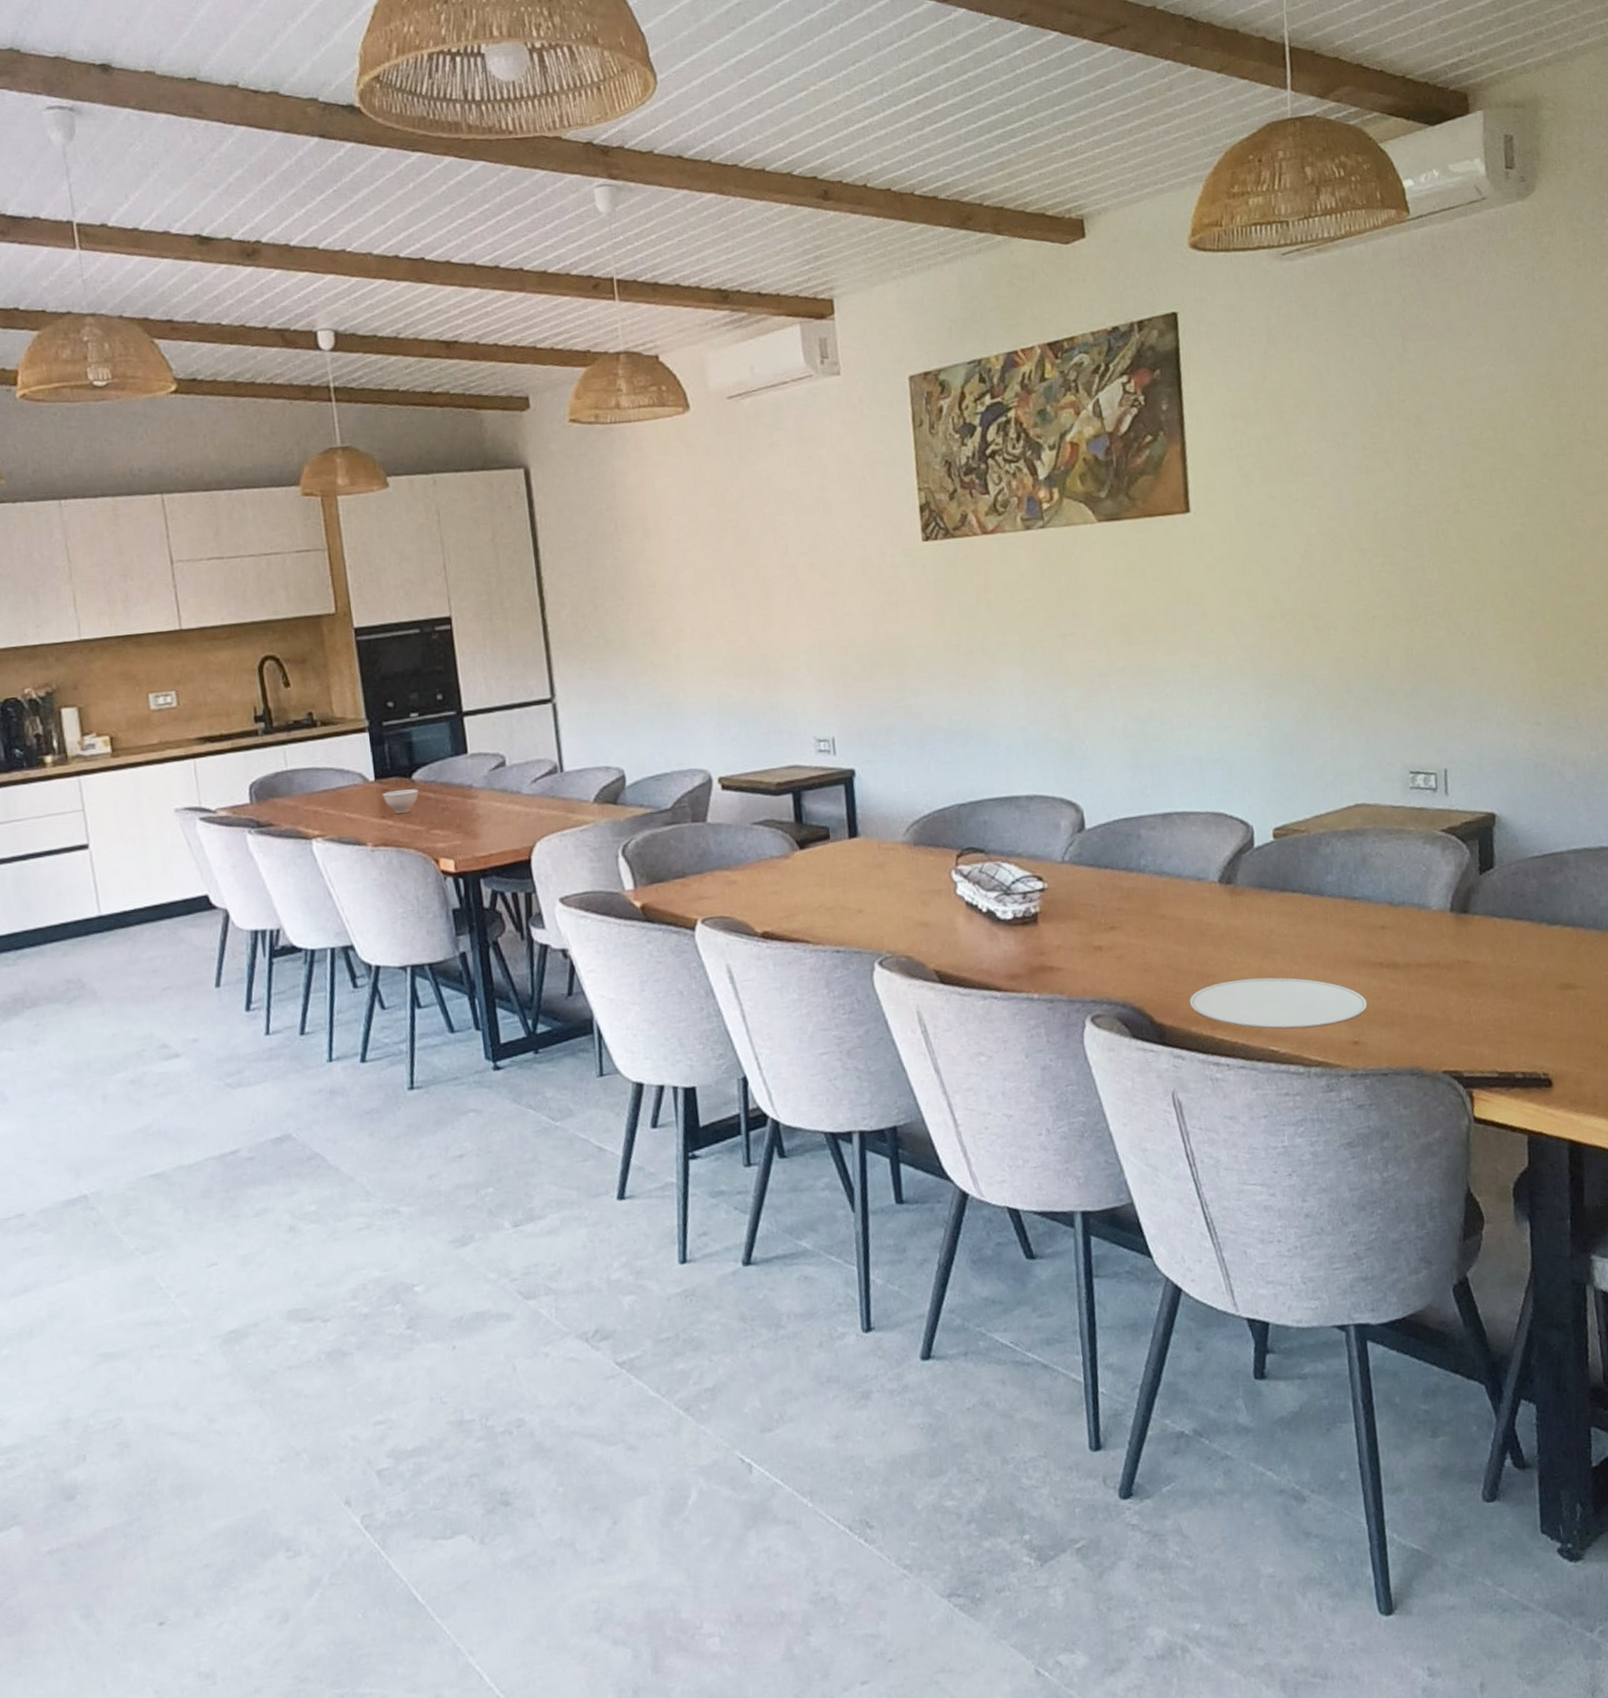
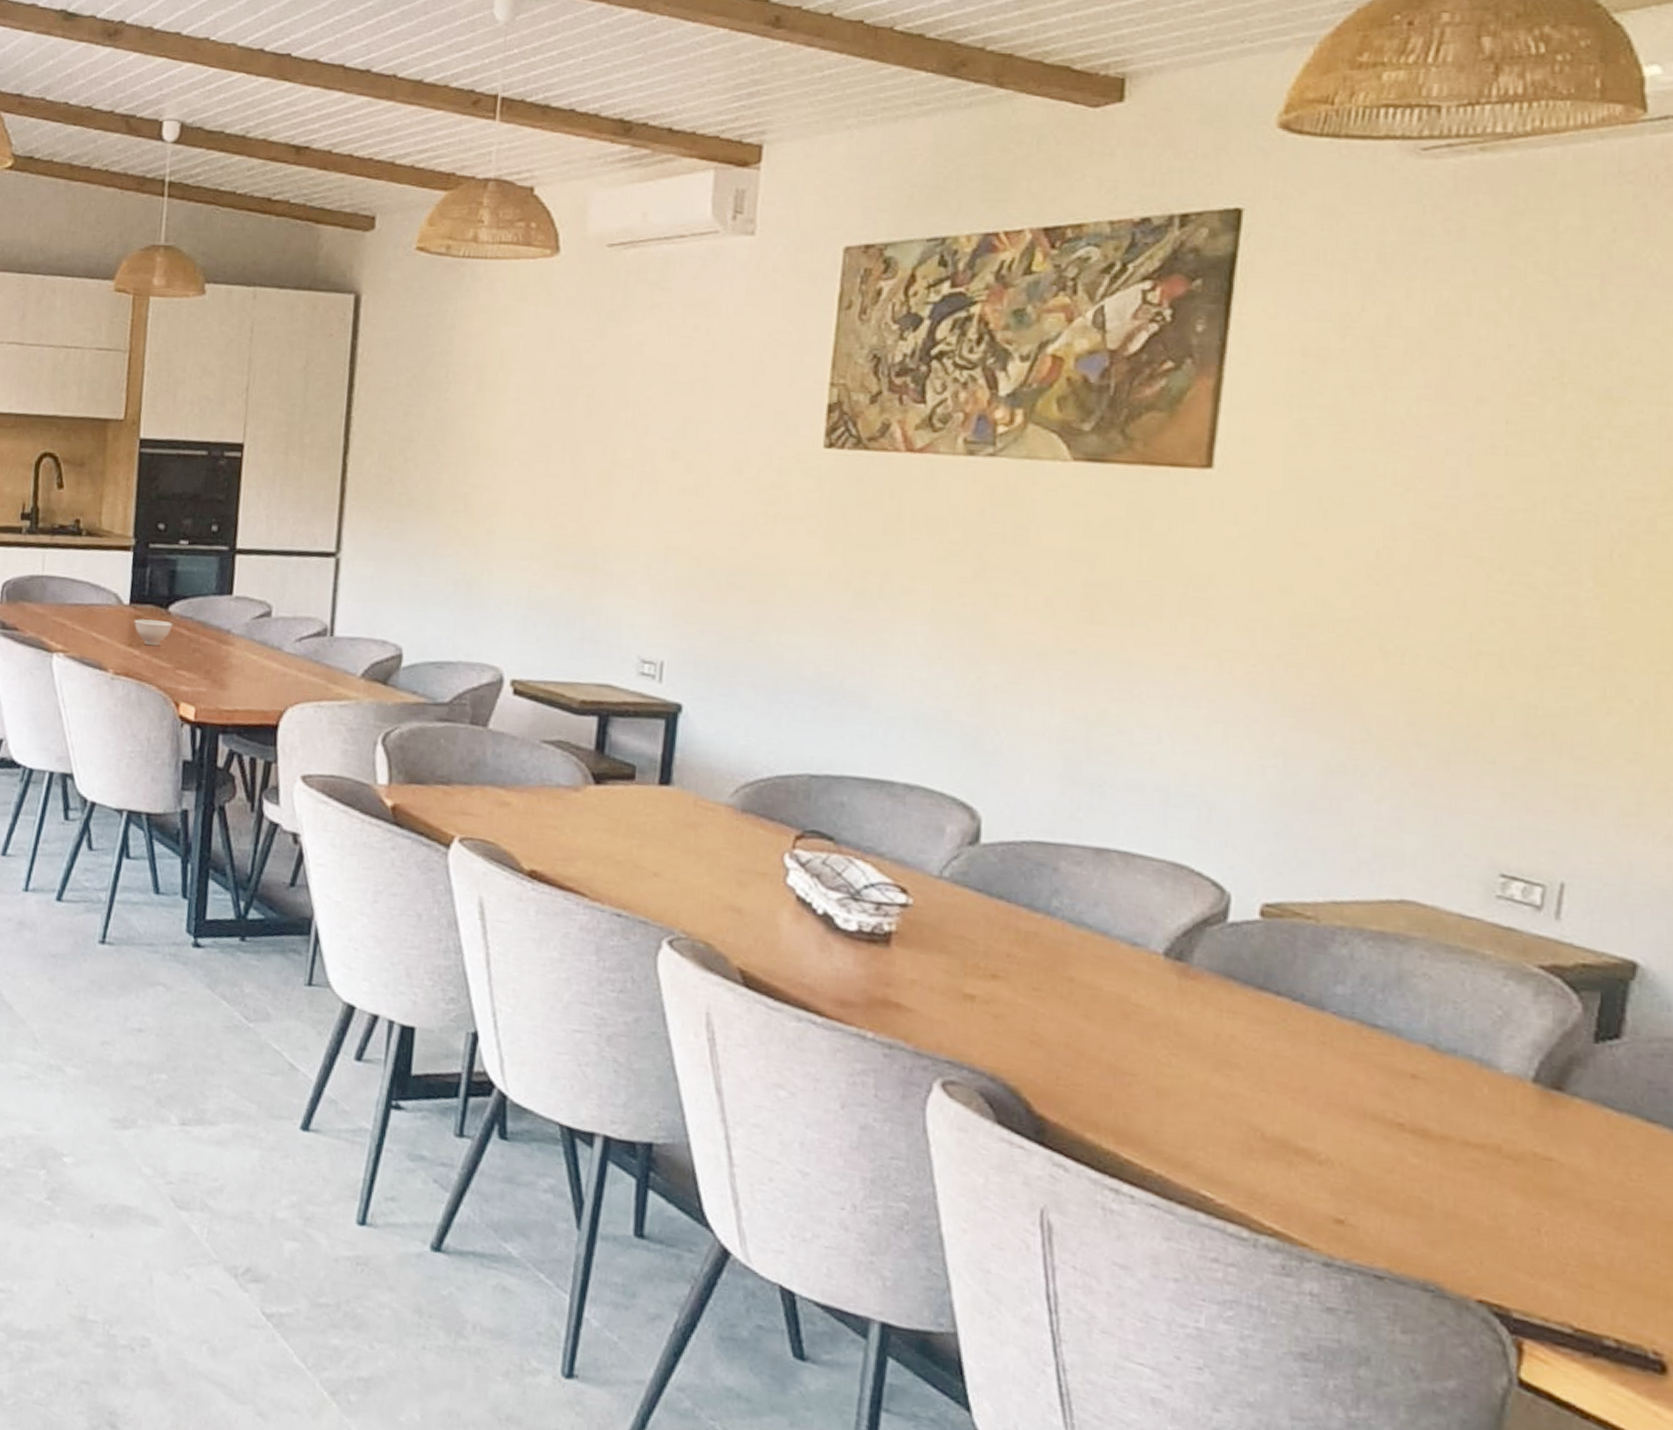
plate: present [1189,977,1368,1030] -> none [1089,1085,1369,1190]

